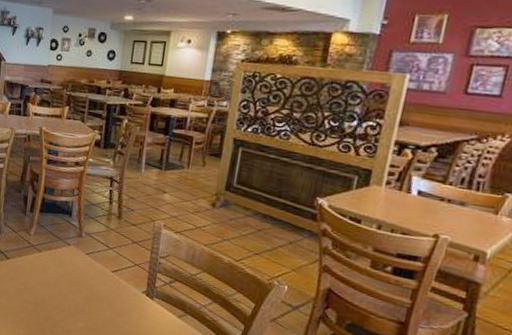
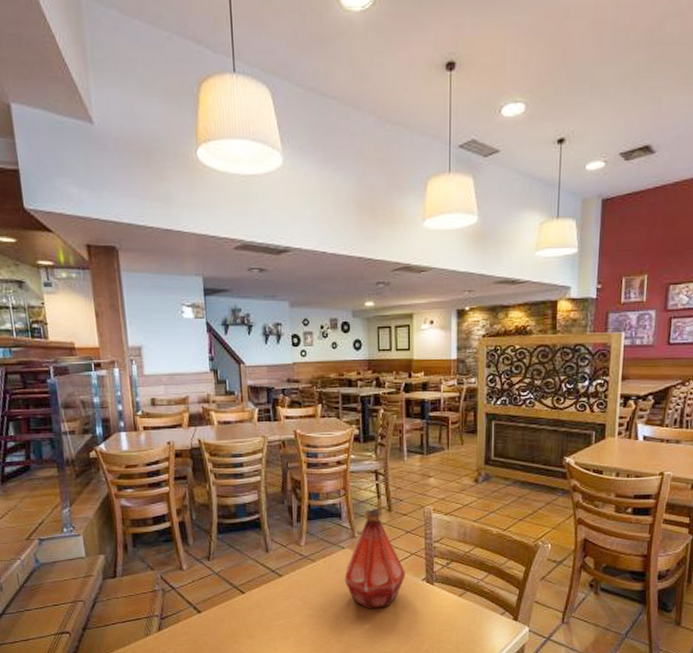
bottle: none [65,213,128,311] -> present [344,509,407,609]

